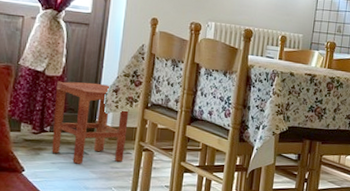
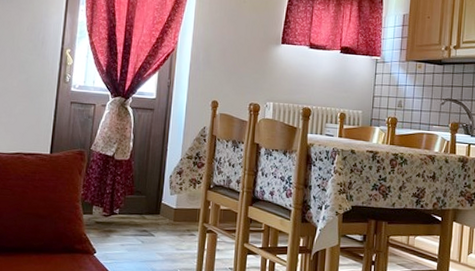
stool: present [51,81,129,164] -> none [121,164,193,246]

